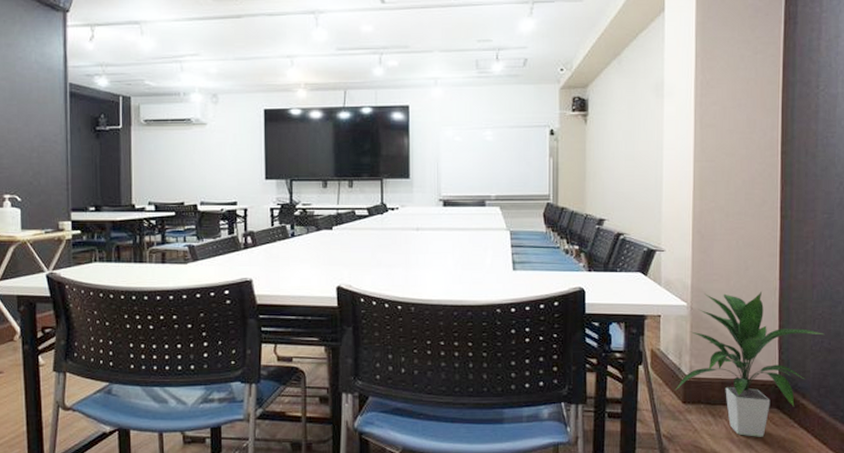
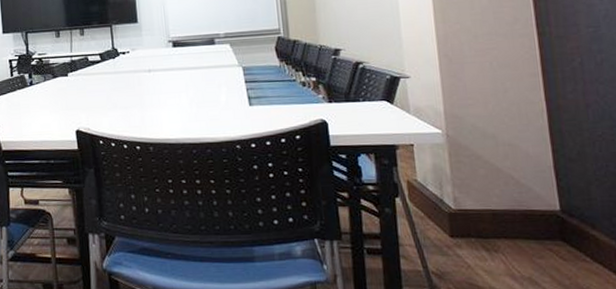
indoor plant: present [676,292,824,437] -> none [440,114,608,273]

